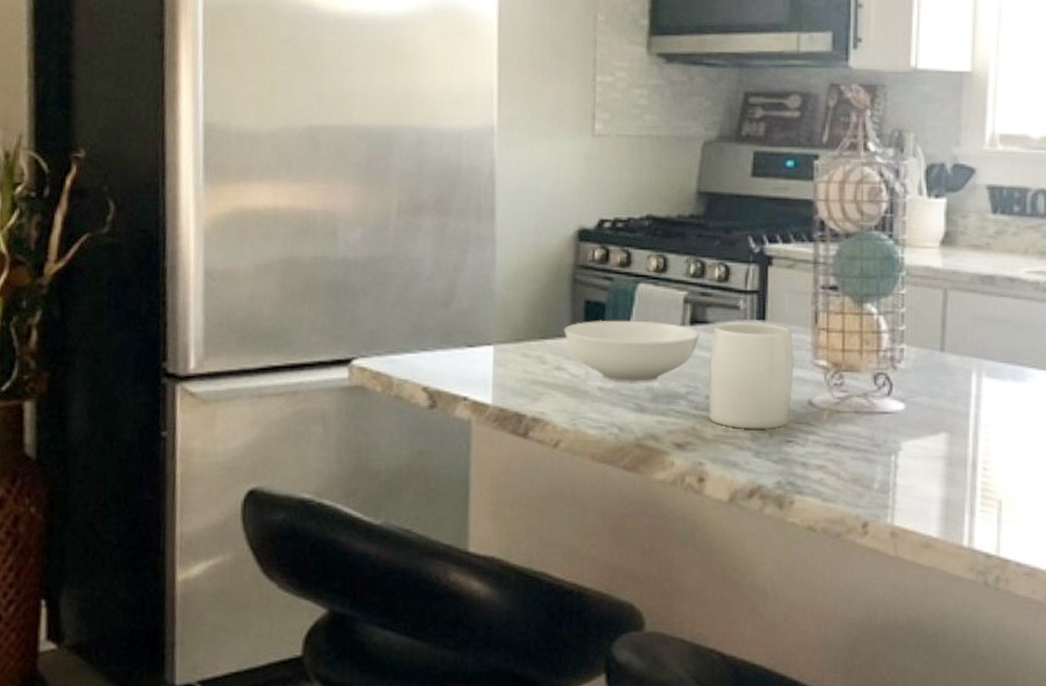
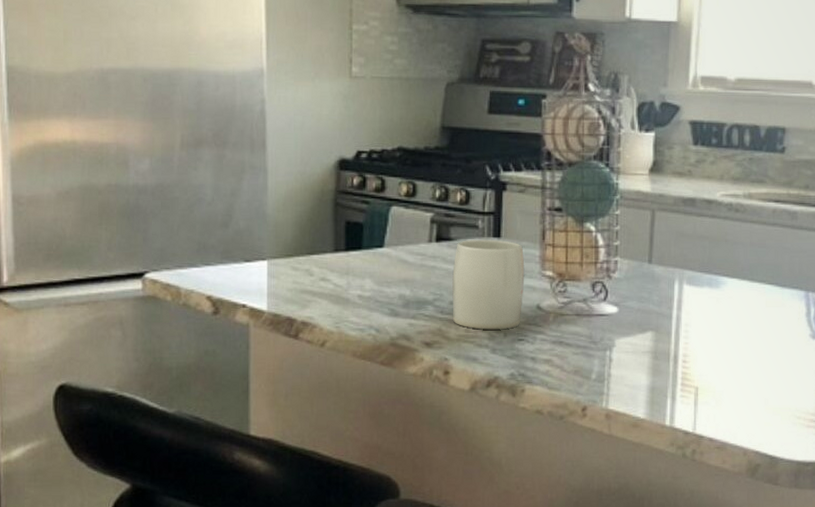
bowl: present [564,320,701,383] -> none [328,238,445,292]

